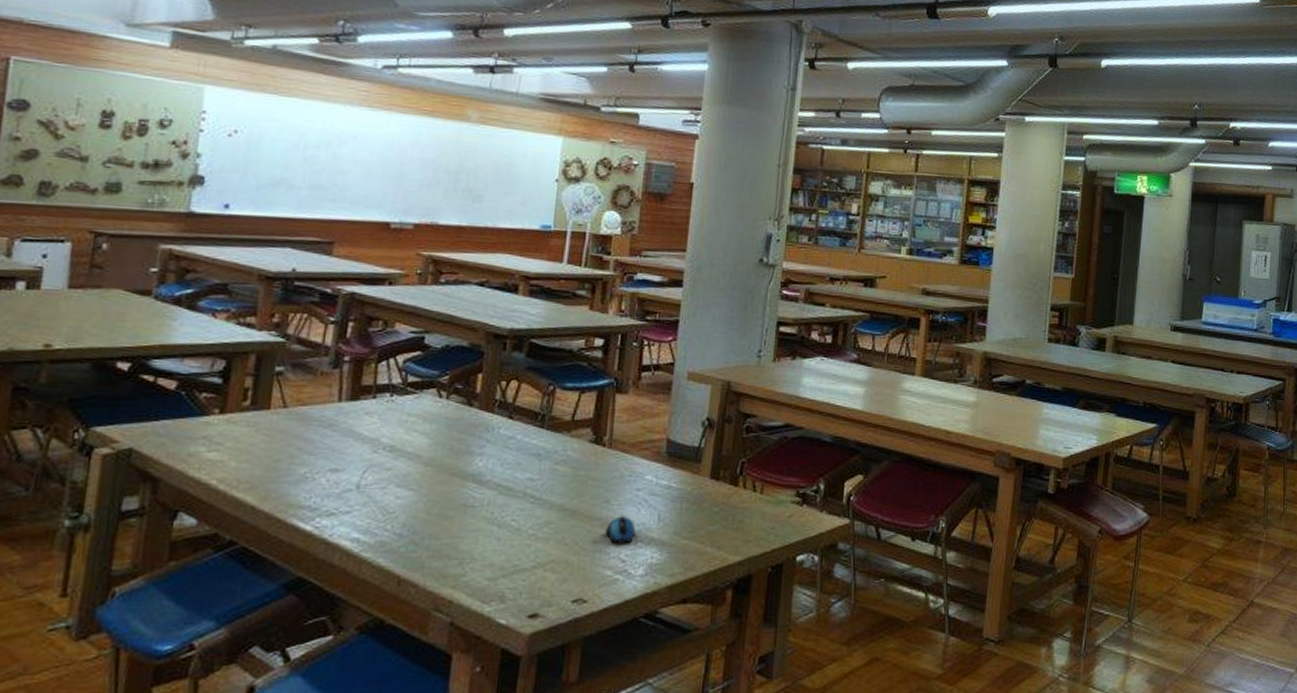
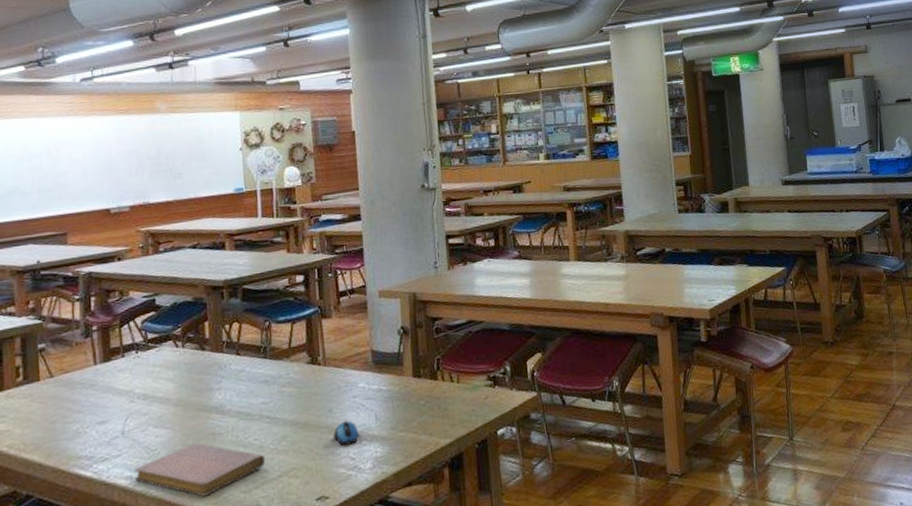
notebook: none [363,513,521,576] -> present [135,443,266,497]

